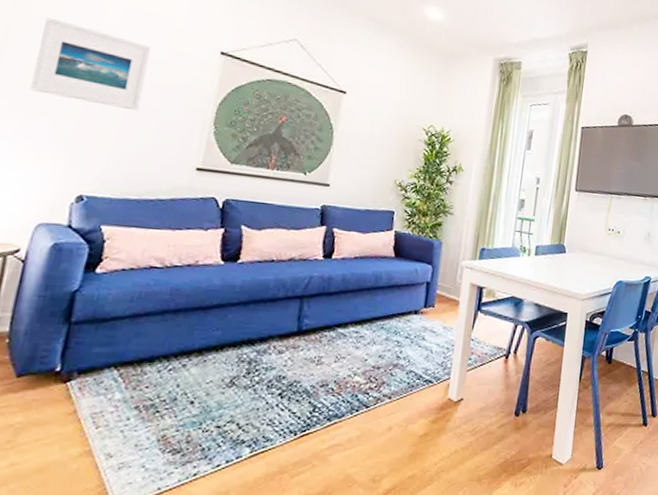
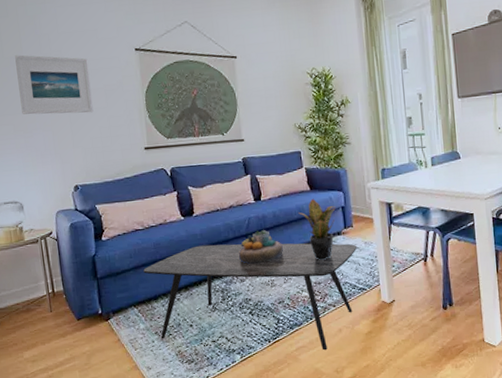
coffee table: none [141,300,433,452] -> present [143,243,356,351]
decorative bowl: none [284,294,345,334] -> present [239,230,283,264]
potted plant: none [373,267,420,341] -> present [297,198,336,260]

